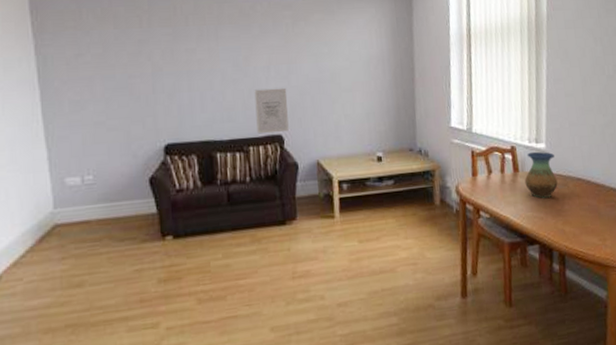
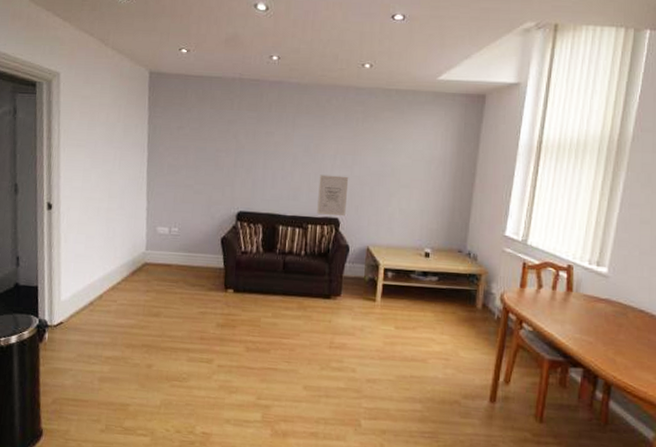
vase: present [524,151,558,198] -> none [578,274,616,324]

